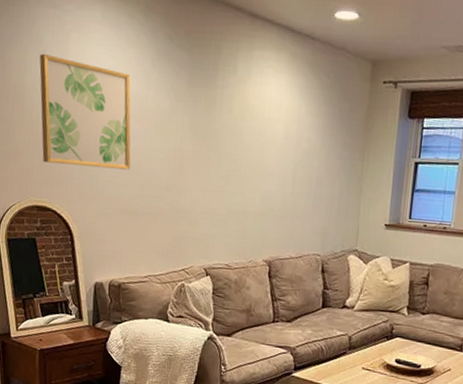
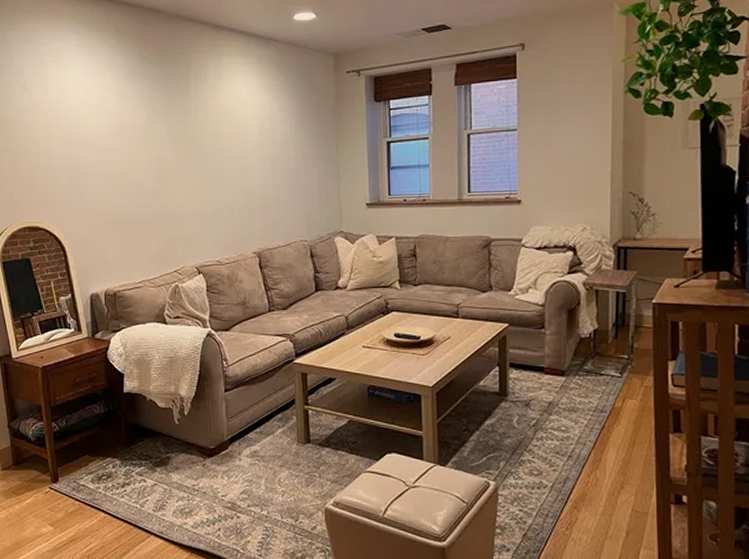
wall art: present [39,53,131,170] -> none [22,84,116,185]

